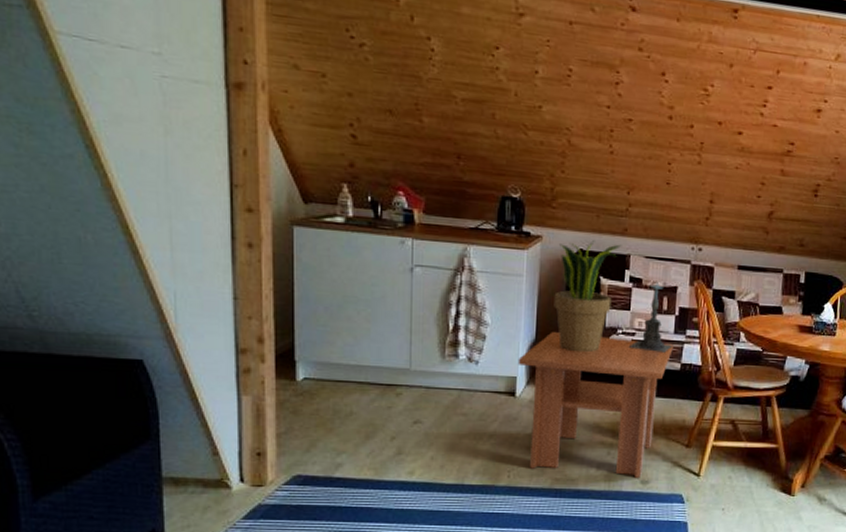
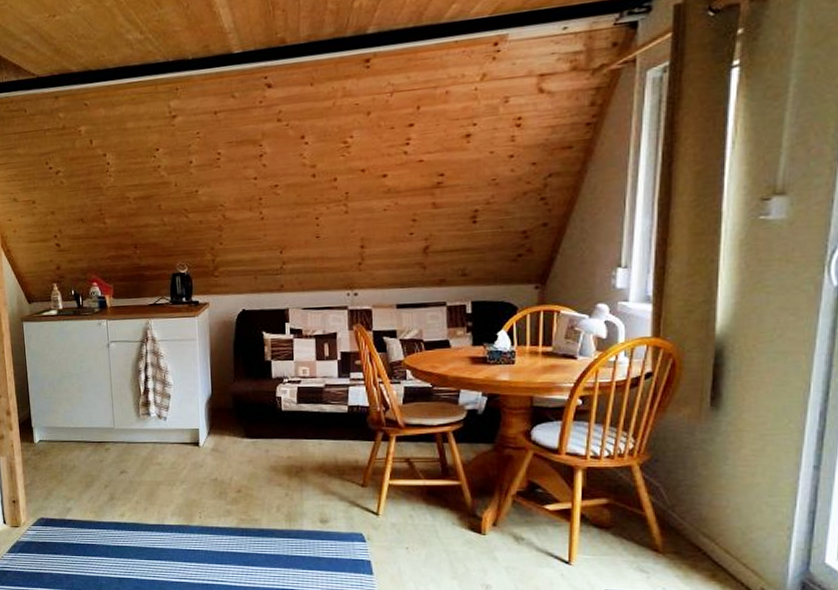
coffee table: present [517,332,673,478] -> none [198,386,339,517]
potted plant: present [554,240,622,353] -> none [224,300,280,403]
candle holder: present [628,282,673,353] -> none [295,331,338,397]

